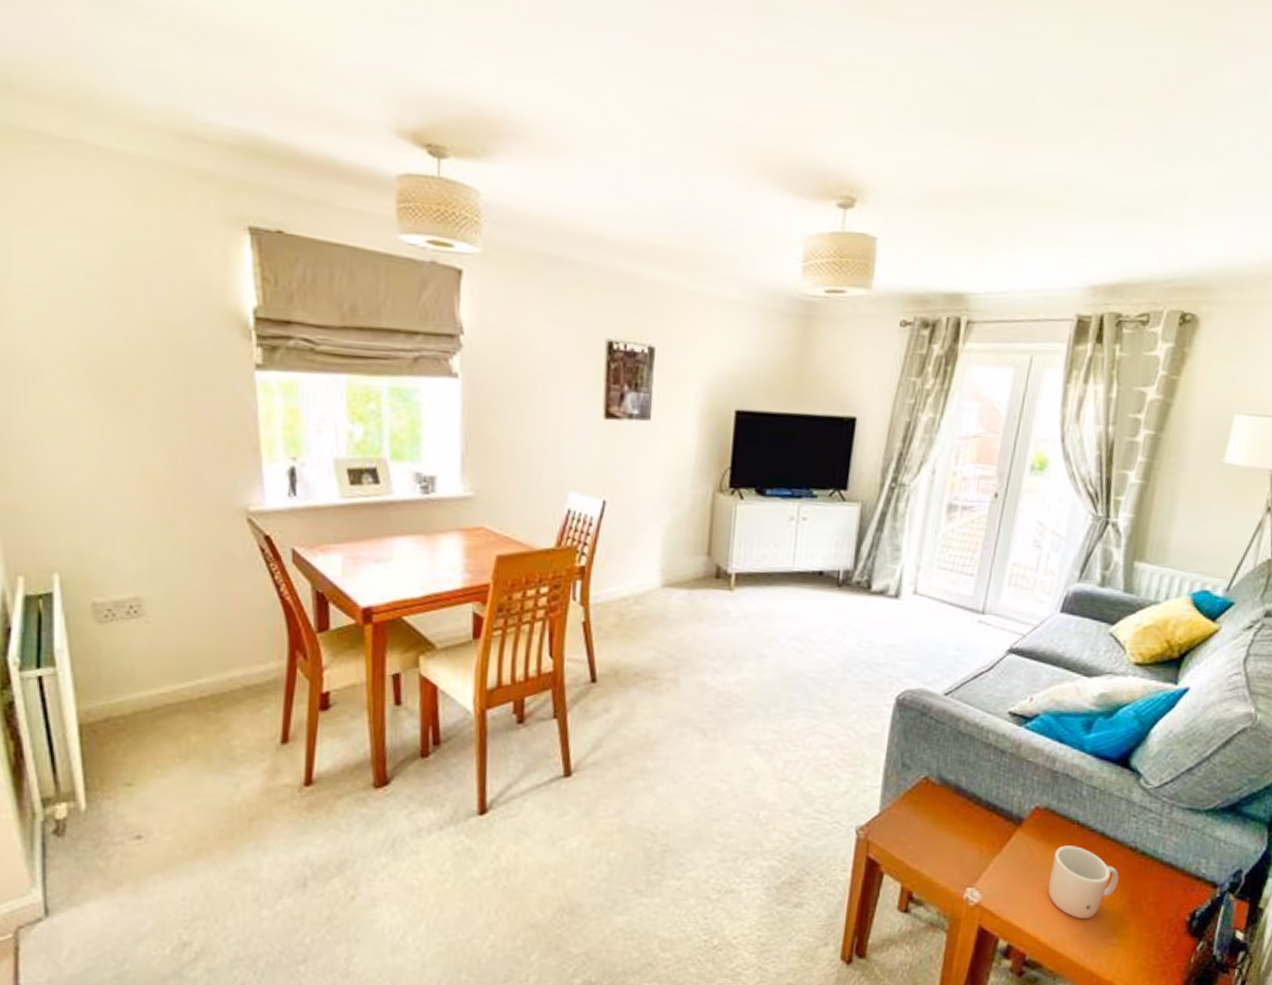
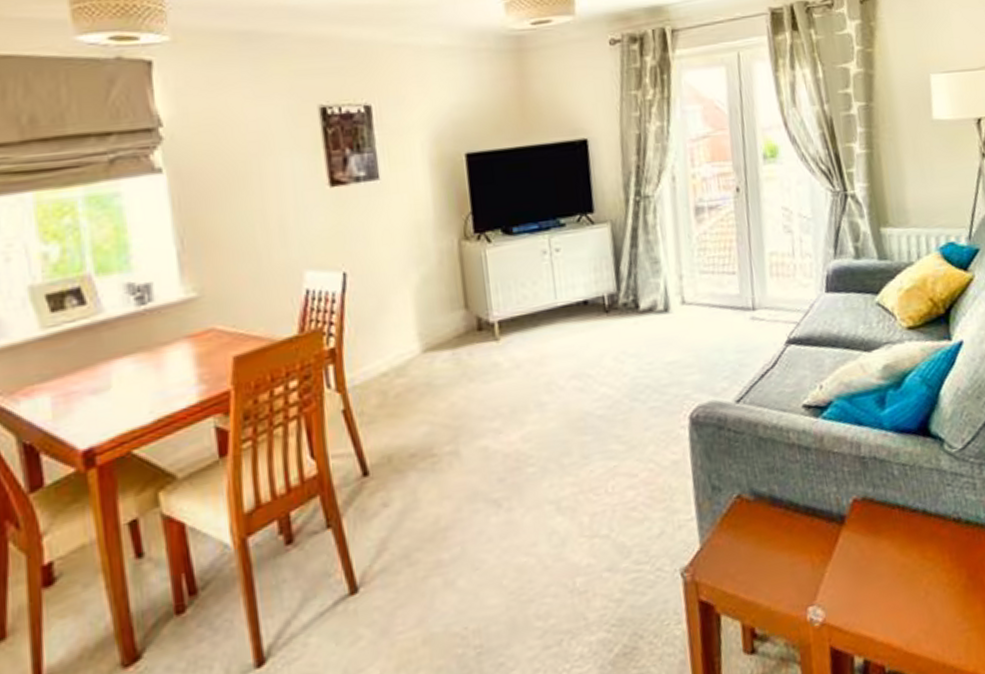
mug: present [1048,845,1119,919] -> none [884,531,953,611]

